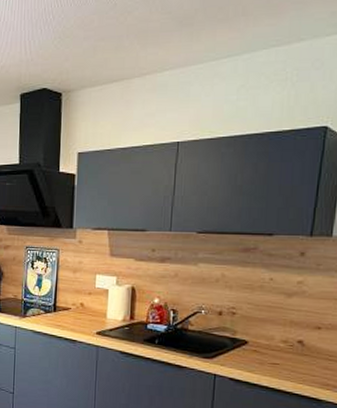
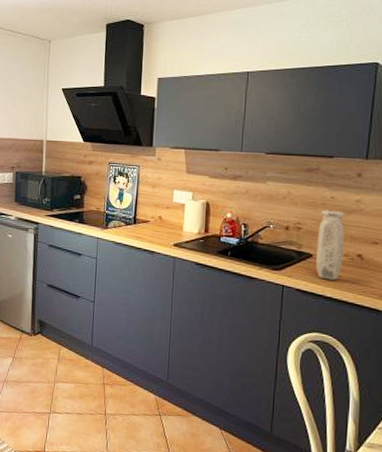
vase: none [251,293,285,369] -> present [315,210,345,280]

